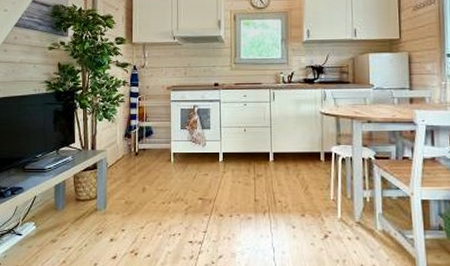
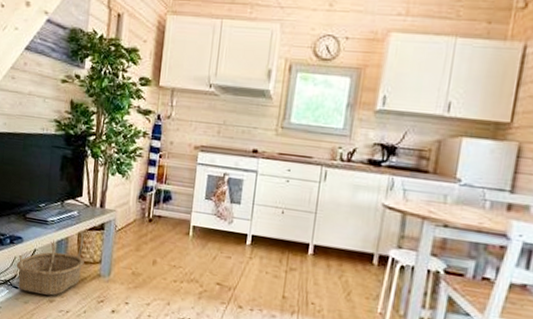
basket: none [18,171,81,237] -> present [16,229,84,296]

